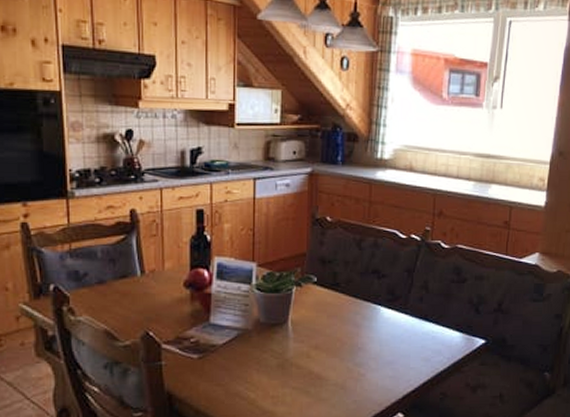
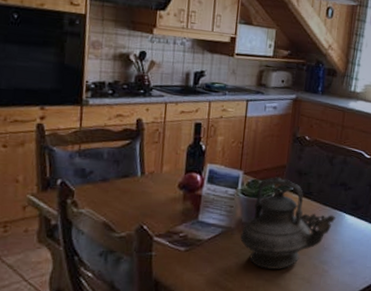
teapot: none [260,266,370,375] -> present [240,176,336,269]

